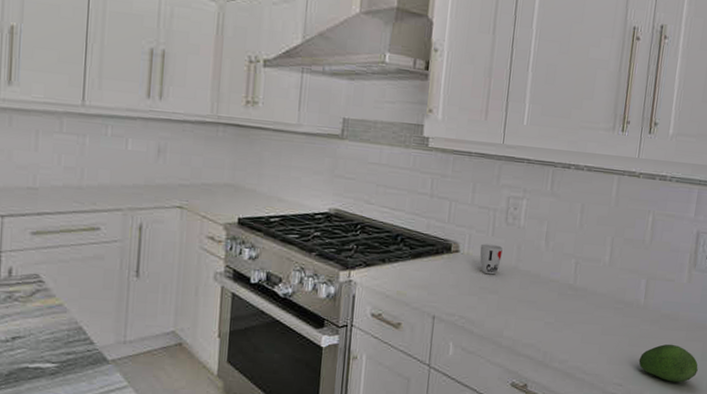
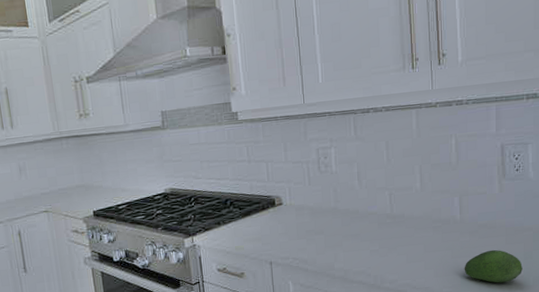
cup: present [479,243,503,275] -> none [300,192,321,219]

